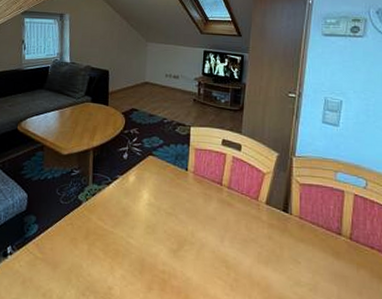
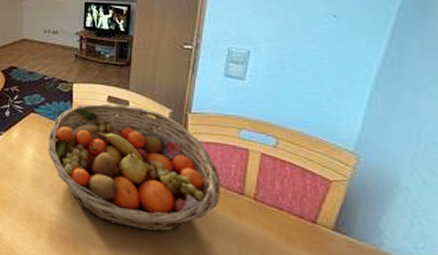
fruit basket: none [163,147,321,277] -> present [48,103,221,232]

